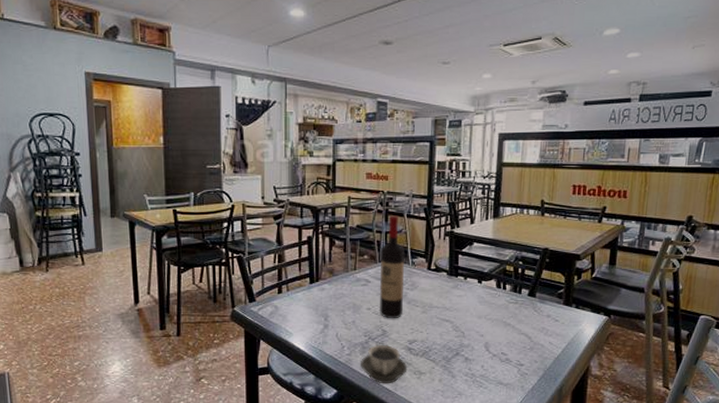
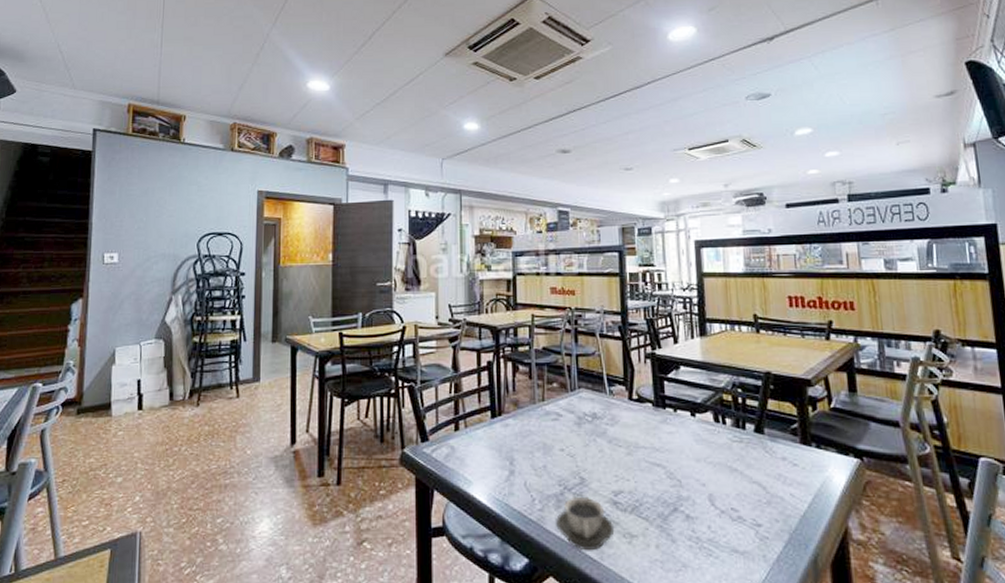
wine bottle: present [379,215,404,319] -> none [572,335,603,463]

